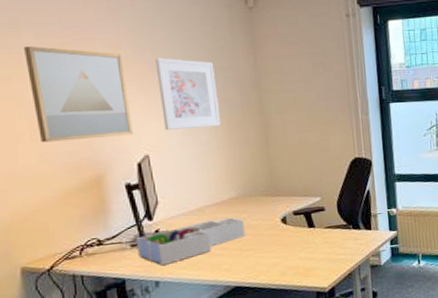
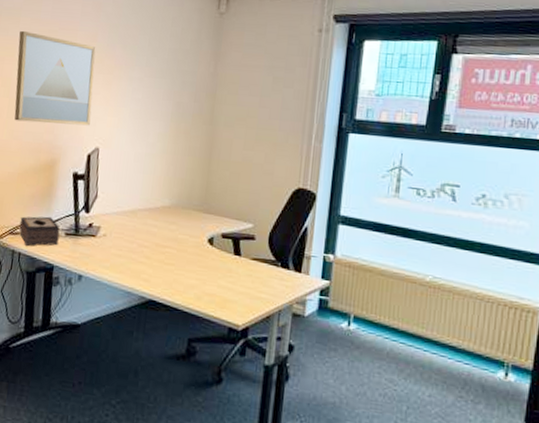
tissue box: none [74,232,125,267] -> present [19,216,60,246]
desk organizer: present [135,217,246,266] -> none [70,224,172,261]
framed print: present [155,57,221,130] -> none [118,54,176,130]

